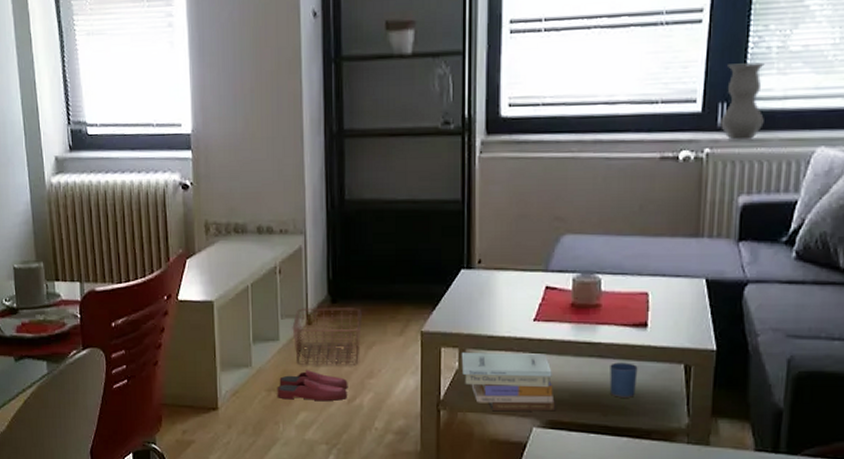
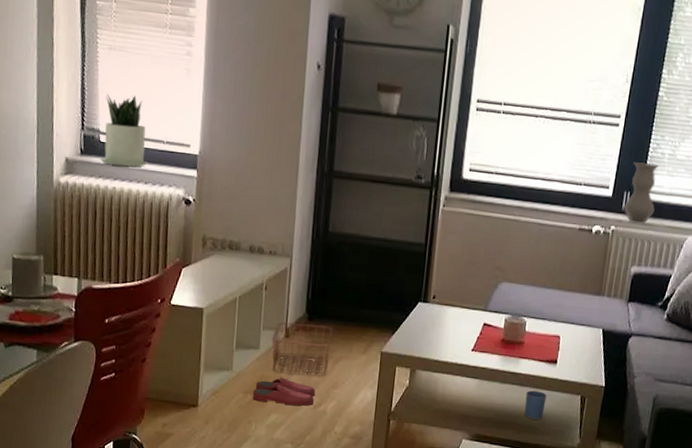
planter: none [88,80,139,158] -> present [100,94,148,168]
books: present [461,351,556,412] -> none [411,372,483,427]

